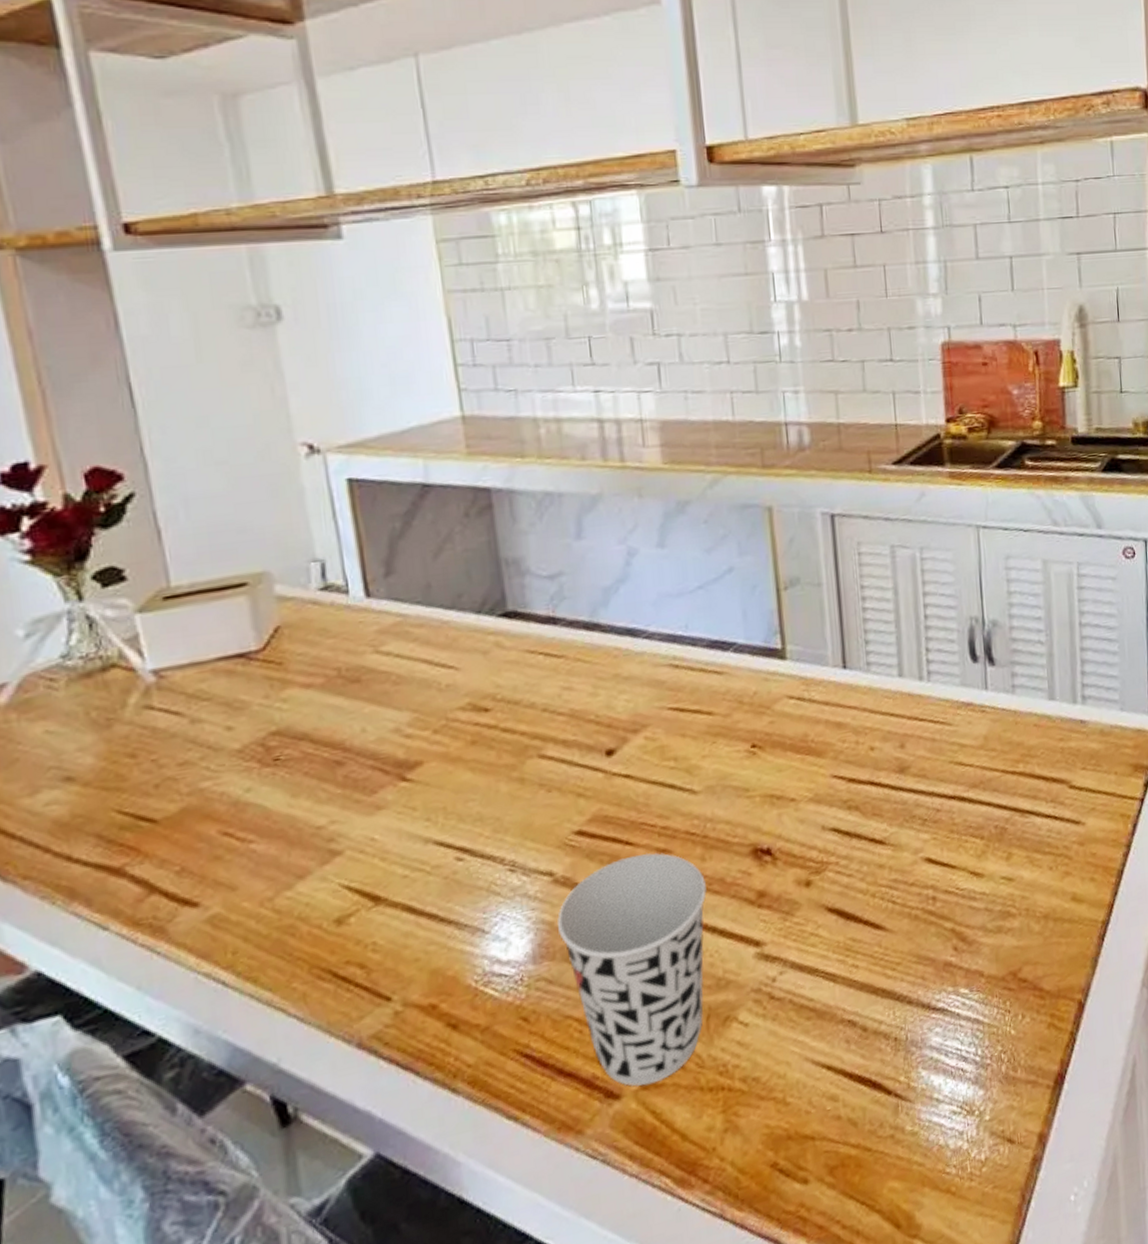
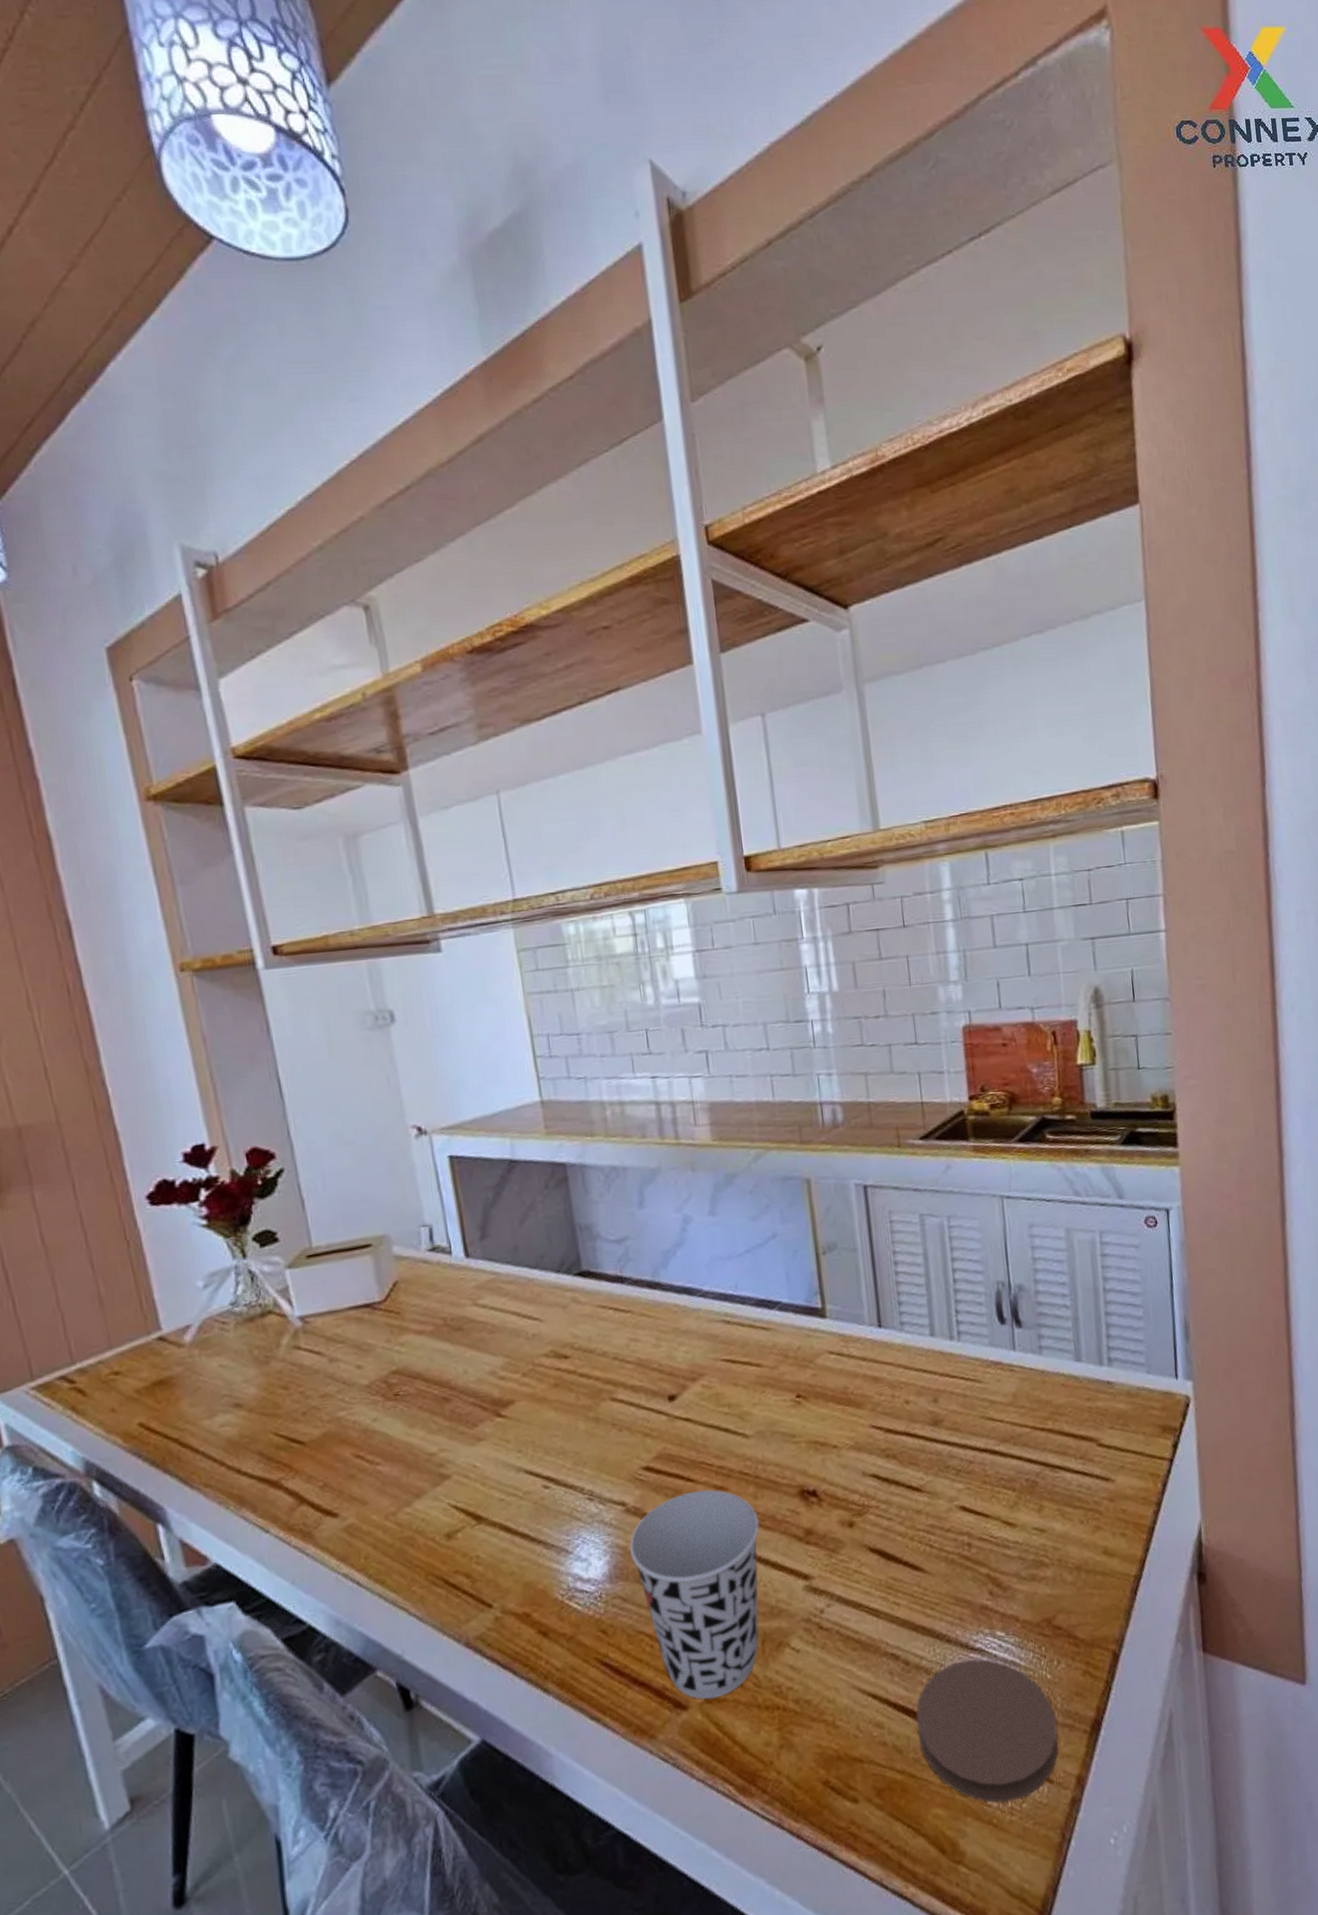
coaster: none [873,1018,1021,1170] -> present [916,1658,1059,1803]

